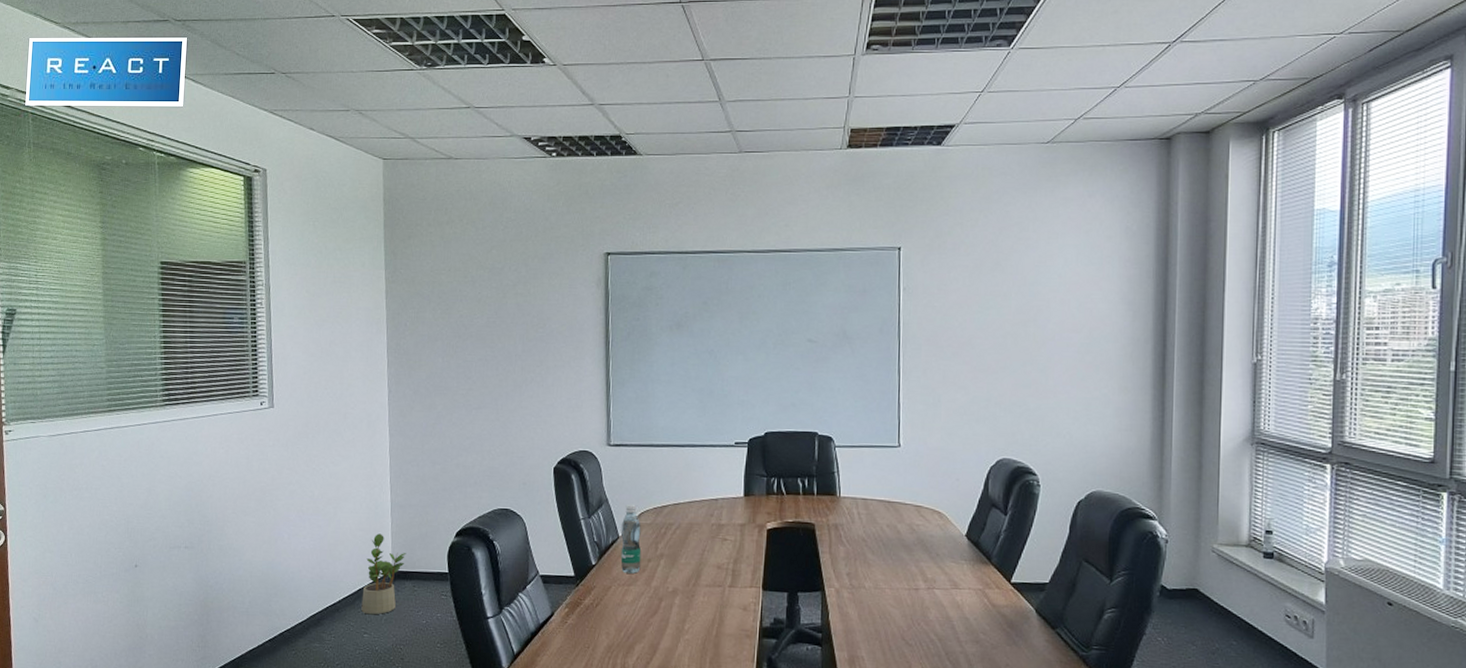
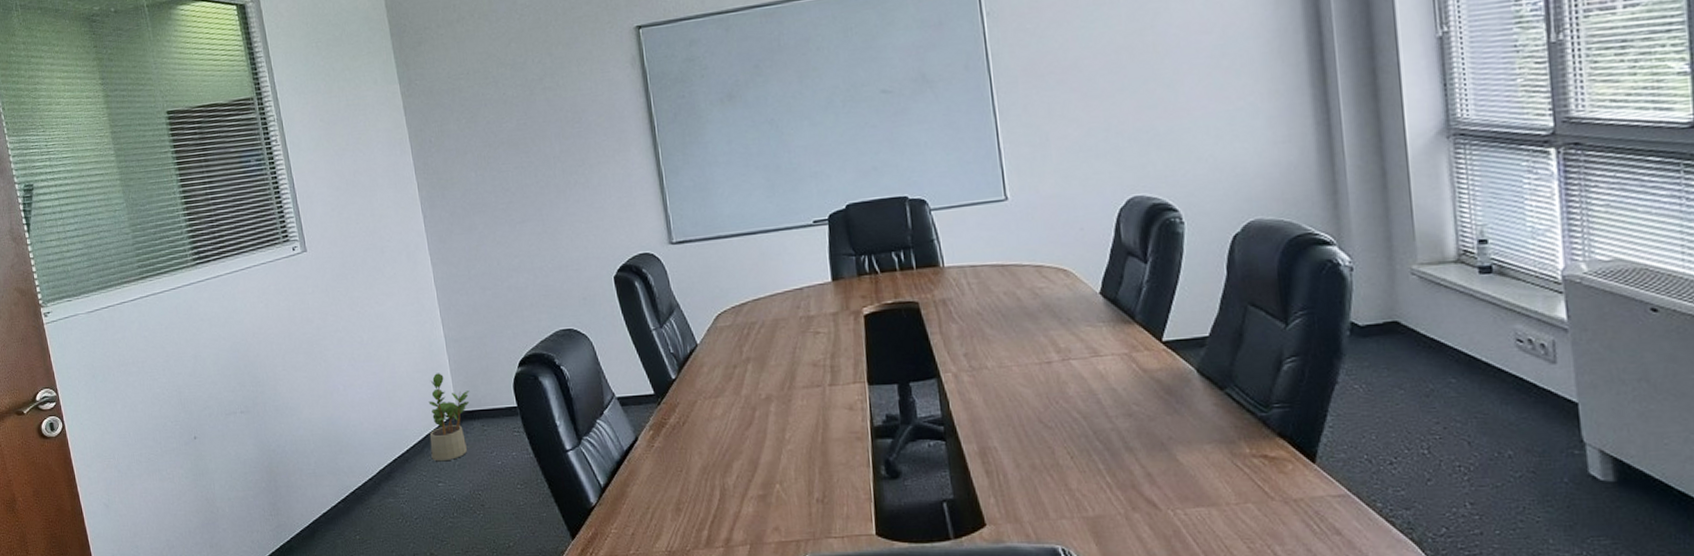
bottle: present [620,503,642,574] -> none [697,305,727,384]

